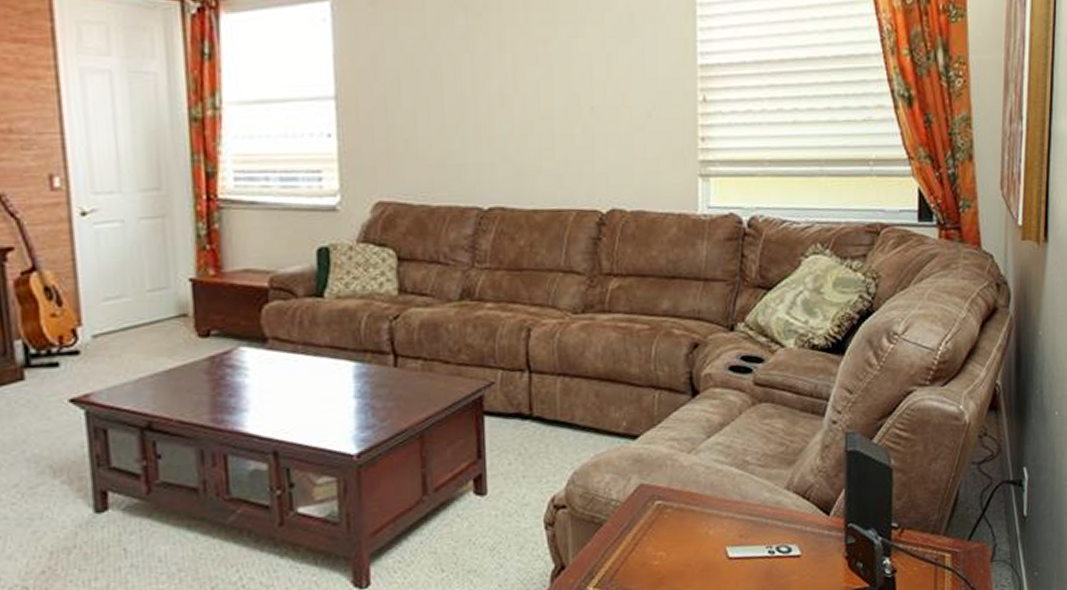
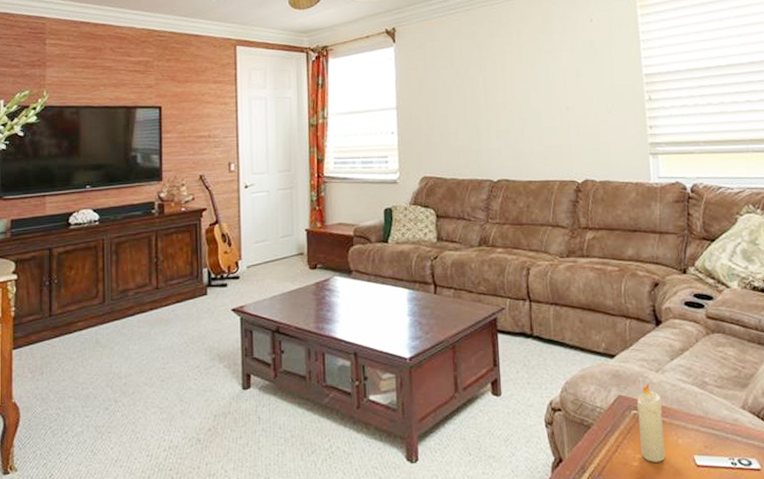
candle: none [661,467,693,559] -> present [636,383,666,462]

